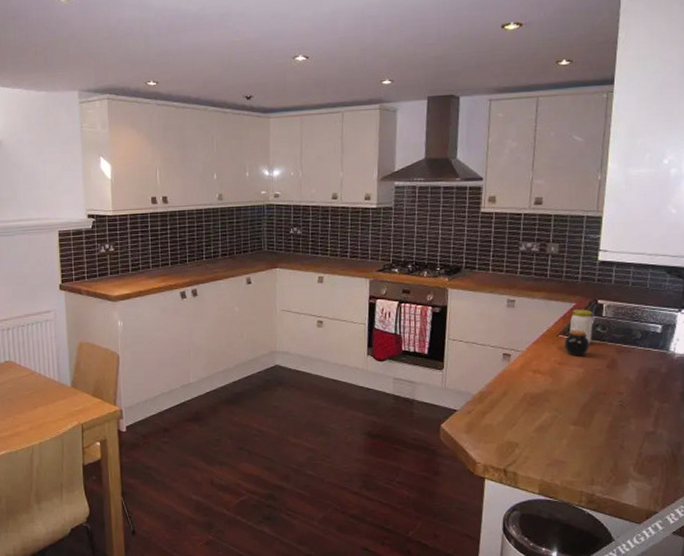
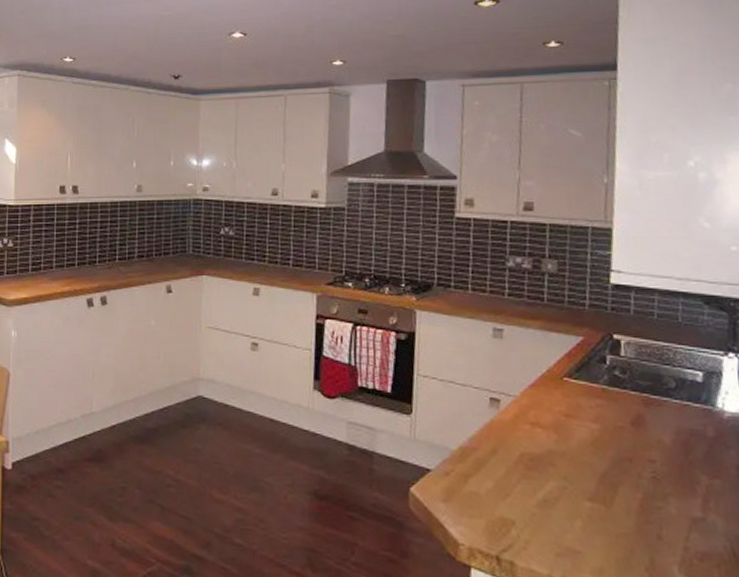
jar: present [564,330,590,357] -> none [571,372,606,408]
jar: present [569,309,593,343] -> none [577,345,609,391]

